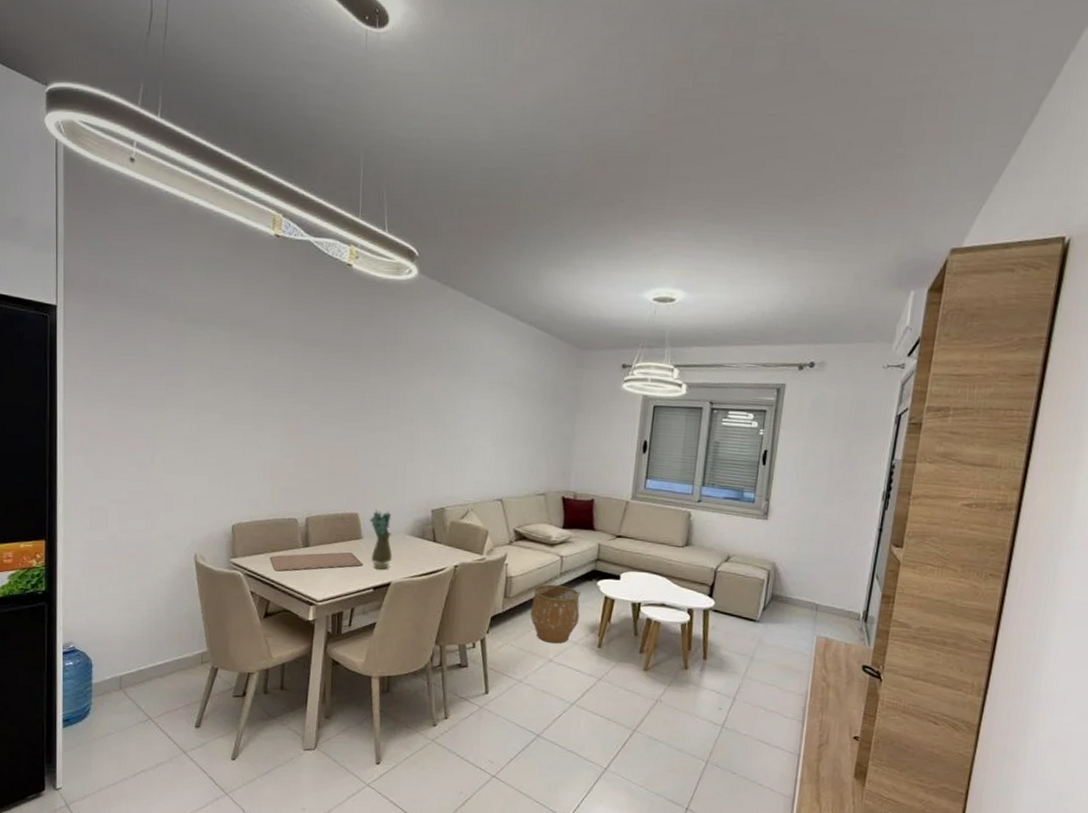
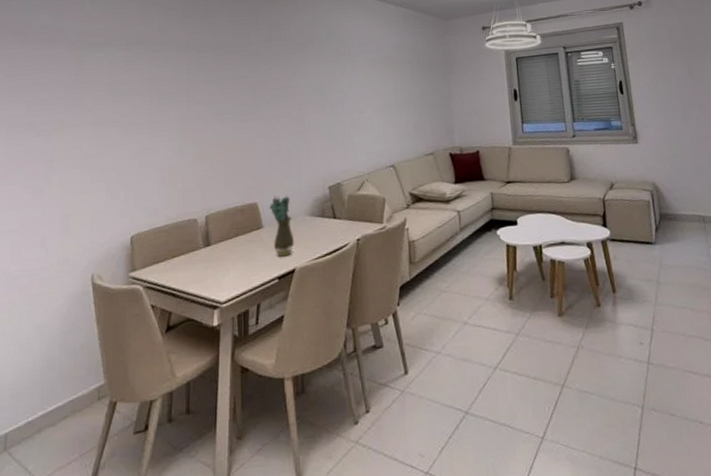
placemat: present [269,552,363,572] -> none [170,244,266,278]
basket: present [530,584,581,644] -> none [437,240,486,305]

